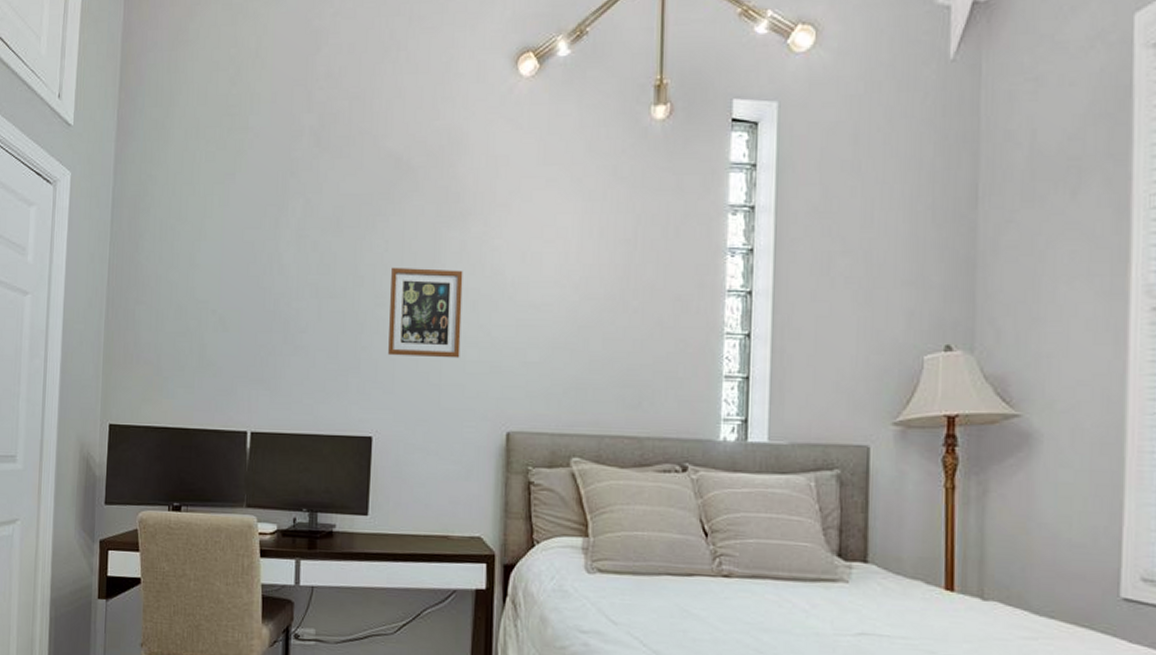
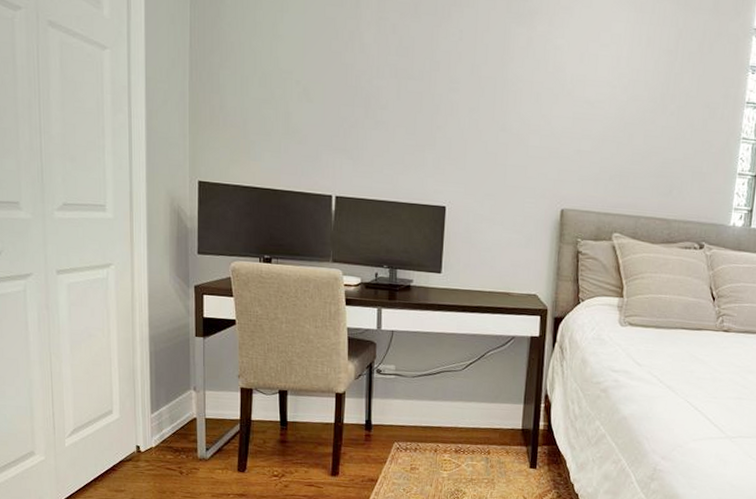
picture frame: present [388,267,463,358] -> none [461,55,529,143]

